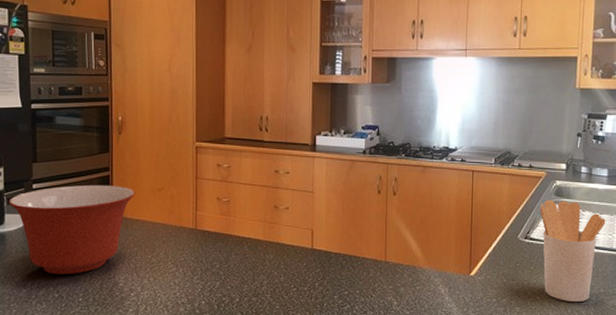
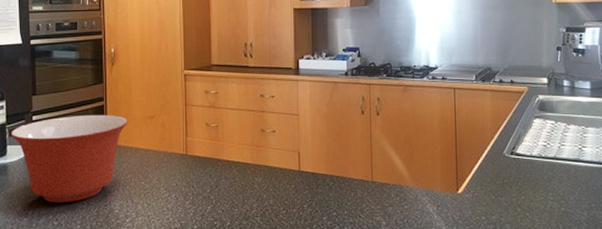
utensil holder: present [540,199,606,303] -> none [524,114,592,218]

